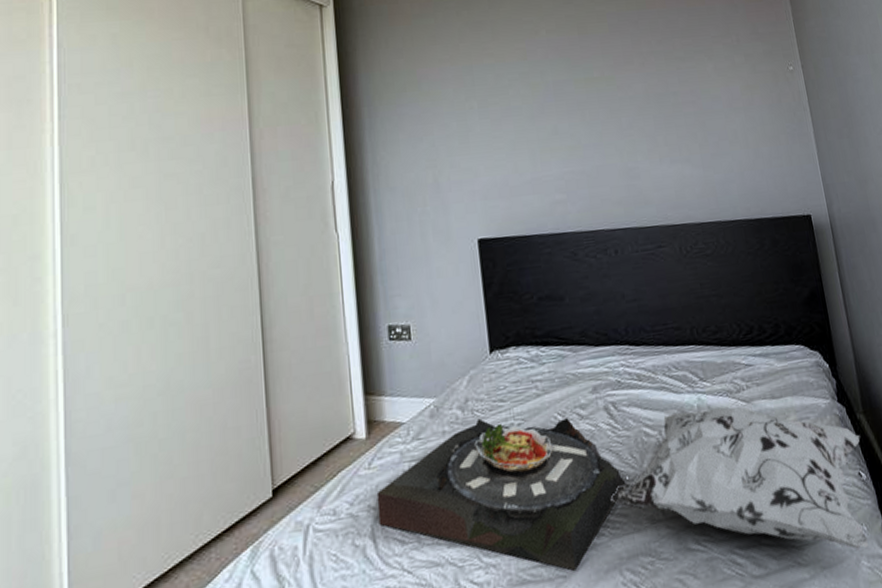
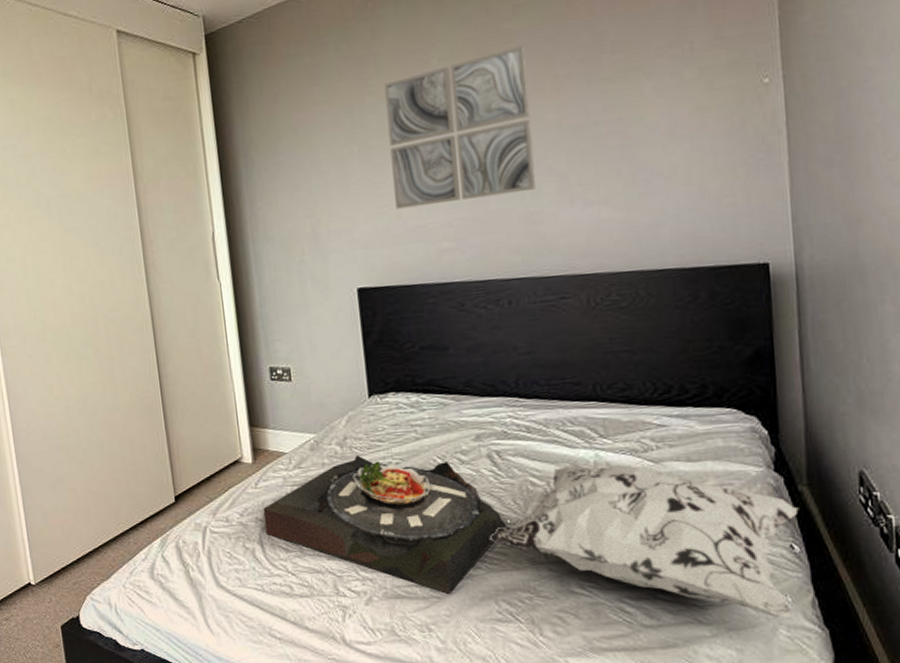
wall art: none [500,25,632,162] -> present [384,44,537,209]

